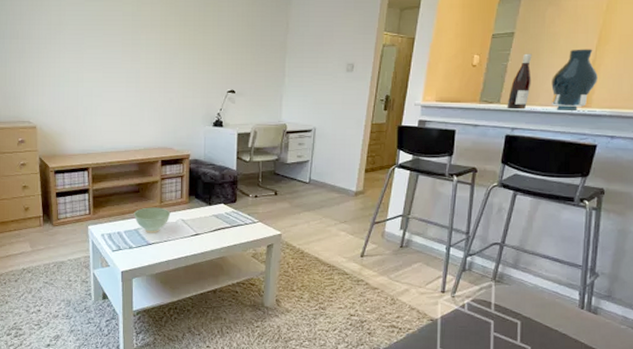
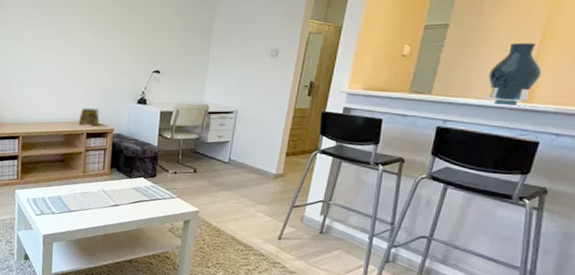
bowl: present [133,207,171,233] -> none [57,176,93,201]
decorative box: none [152,133,175,153] -> present [78,107,100,127]
bottle: present [507,53,532,110] -> none [439,45,468,102]

